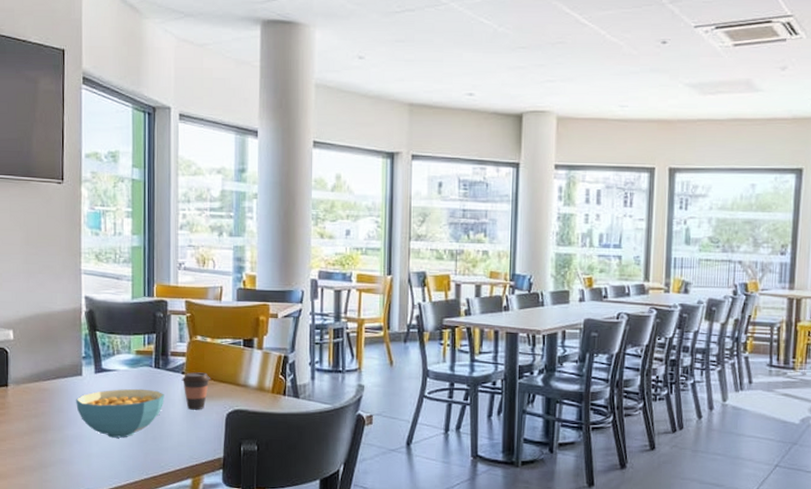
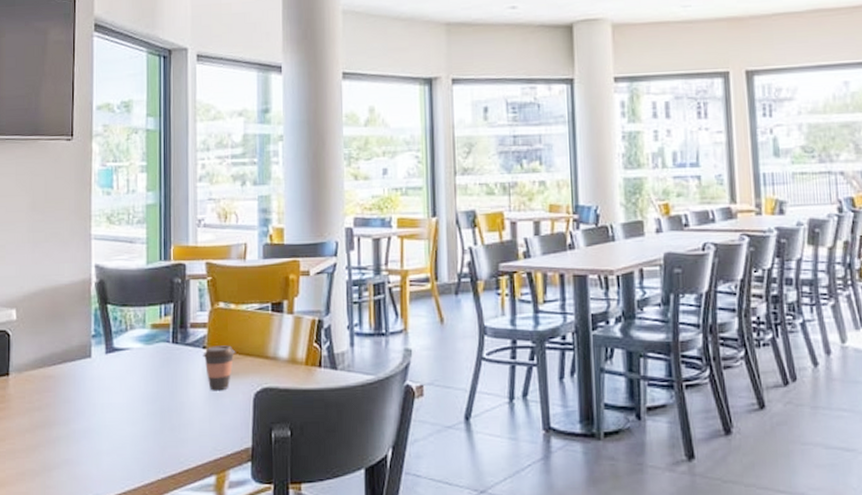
cereal bowl: present [76,388,164,438] -> none [84,369,184,430]

